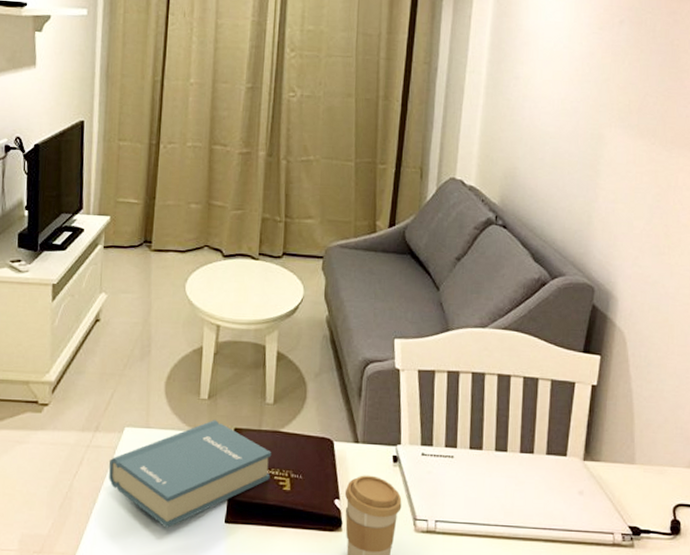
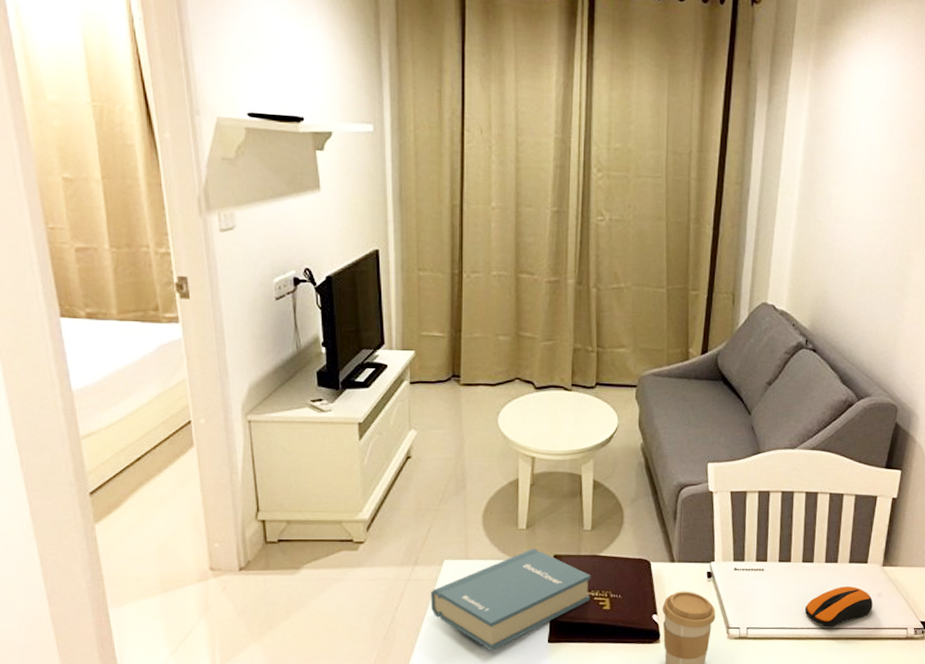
computer mouse: none [499,481,574,526] -> present [805,586,873,627]

